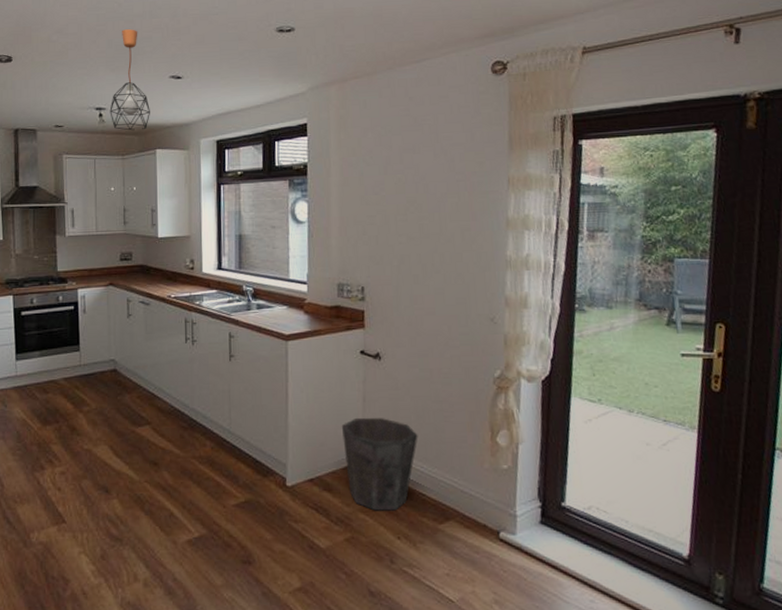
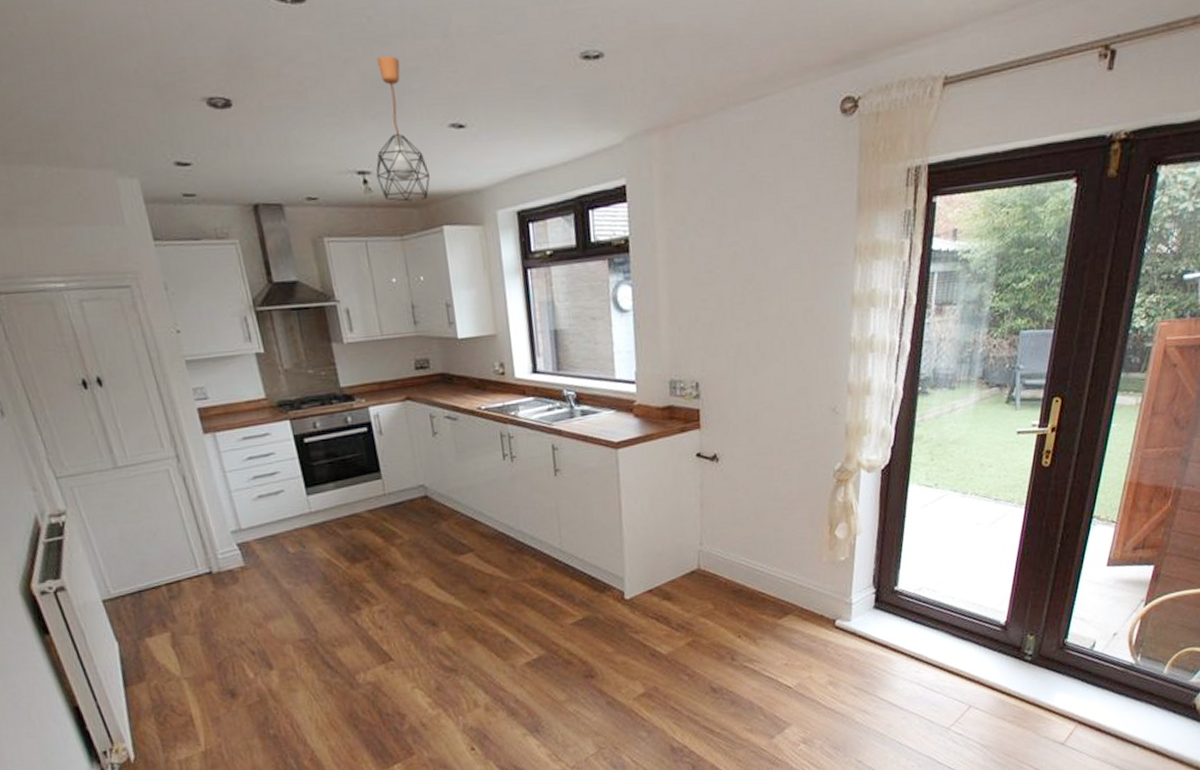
waste bin: present [341,417,418,511] -> none [679,522,758,614]

